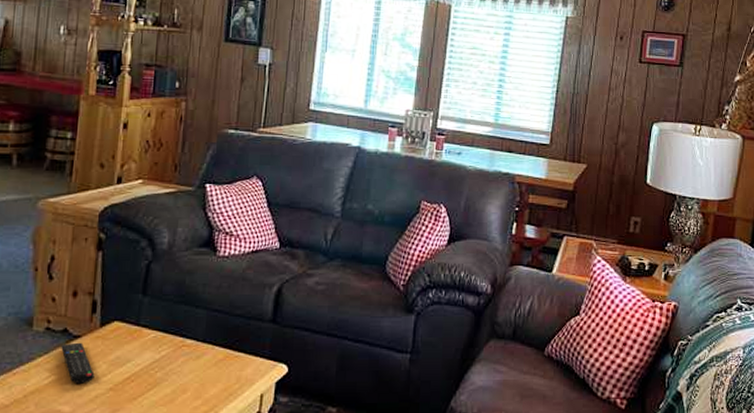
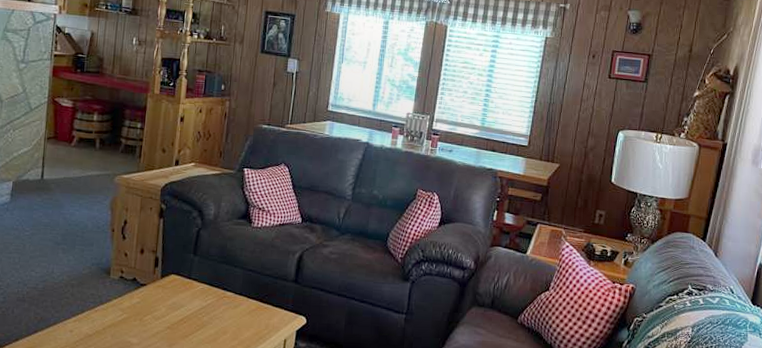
remote control: present [61,342,95,383] -> none [131,289,156,322]

